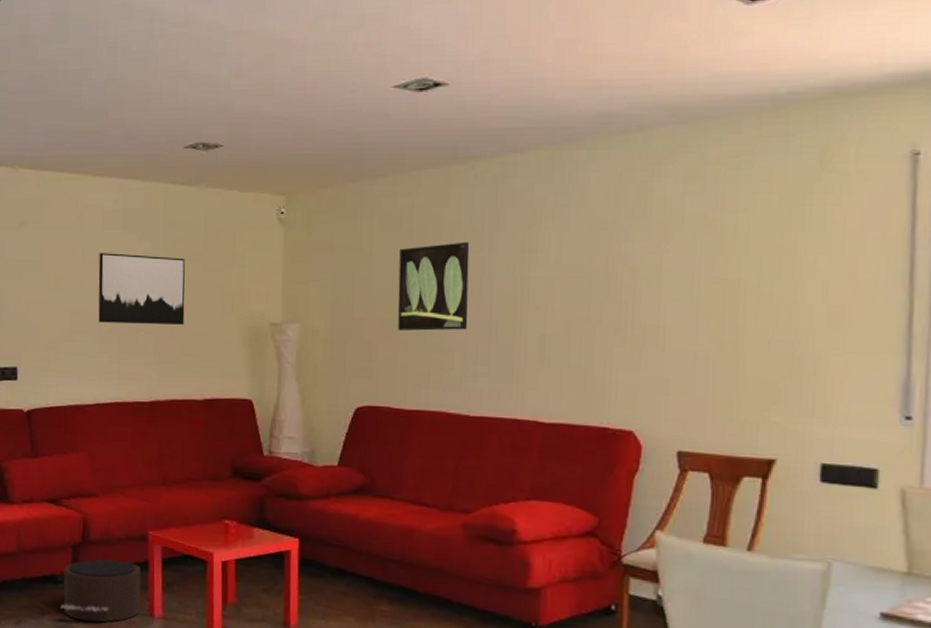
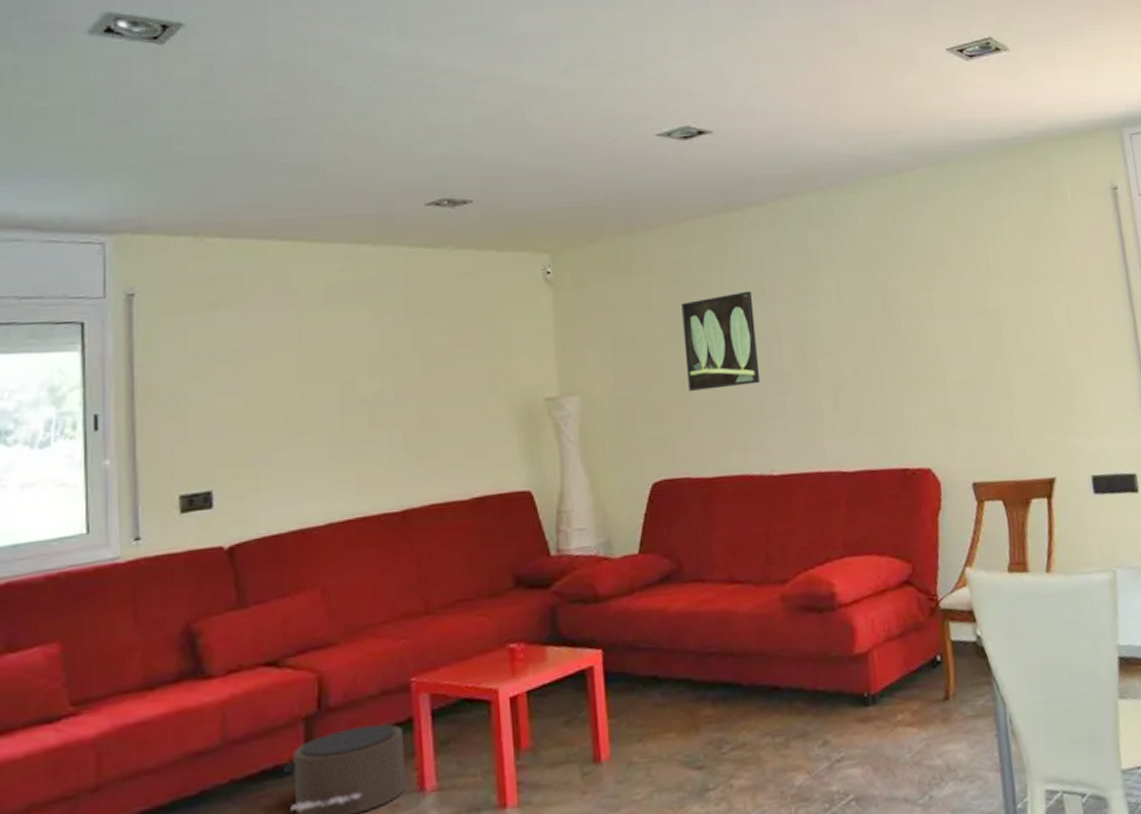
wall art: present [98,253,185,325] -> none [322,332,440,420]

